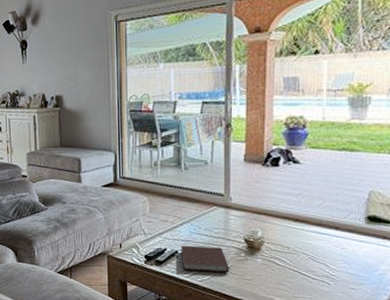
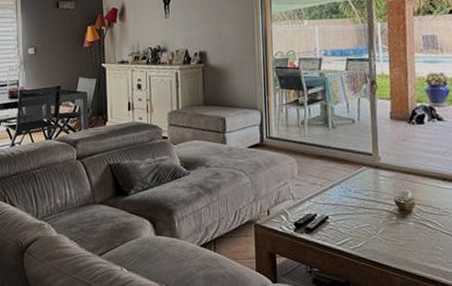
notebook: present [180,245,229,273] -> none [331,210,382,239]

